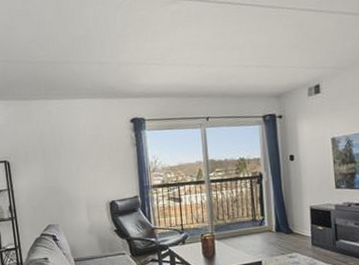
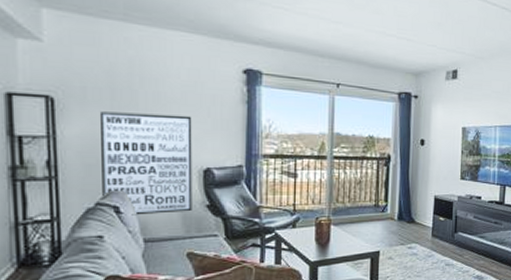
wall art: none [37,162,105,242] -> present [99,111,193,216]

